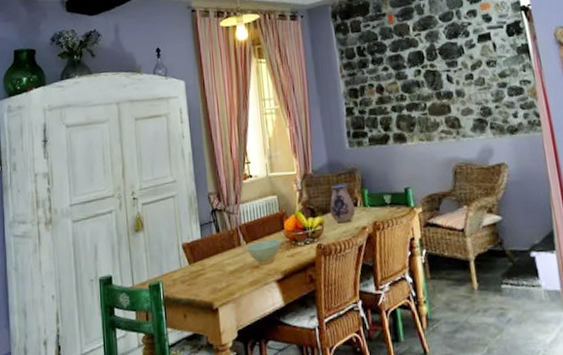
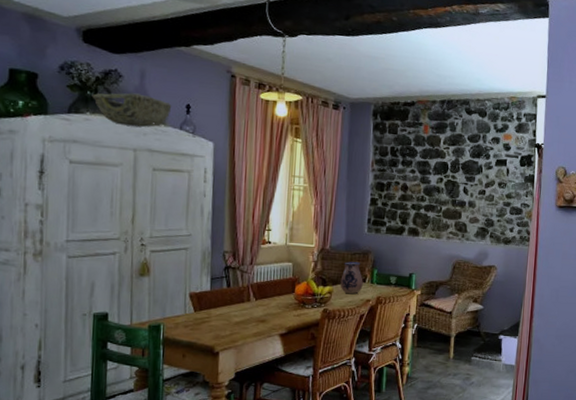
woven basket: none [78,48,144,83] -> present [92,93,172,128]
bowl: present [246,239,282,265] -> none [255,299,290,320]

